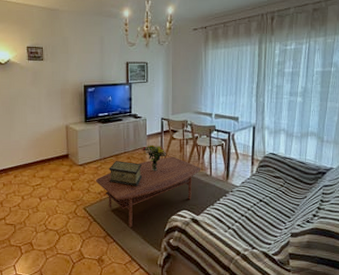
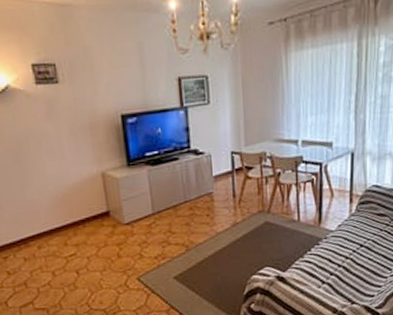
coffee table: present [95,156,201,228] -> none [149,201,286,296]
decorative box: present [109,161,143,187] -> none [165,213,211,245]
bouquet: present [142,145,167,171] -> none [208,188,241,222]

